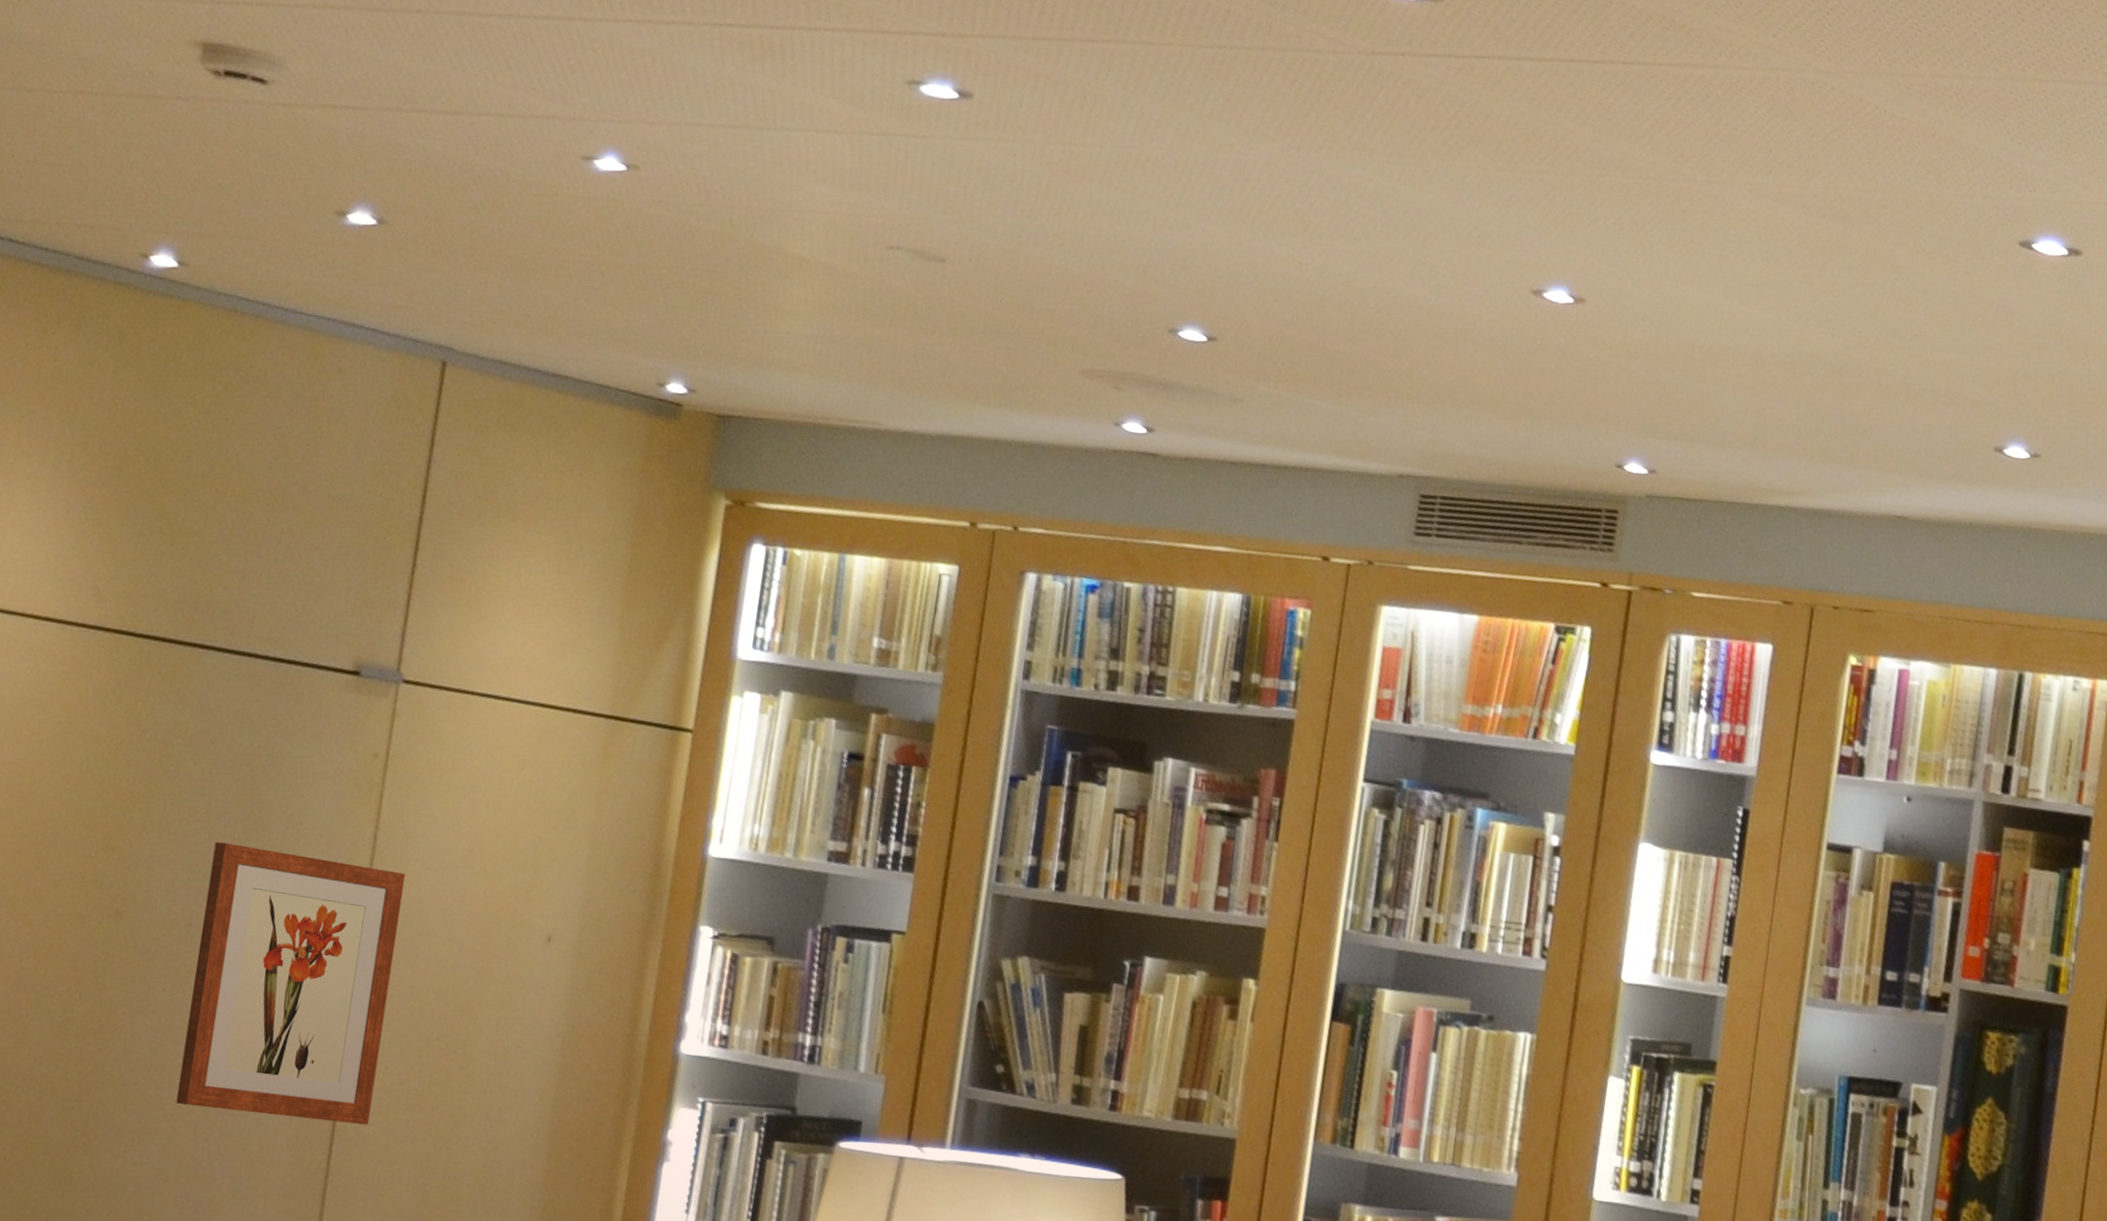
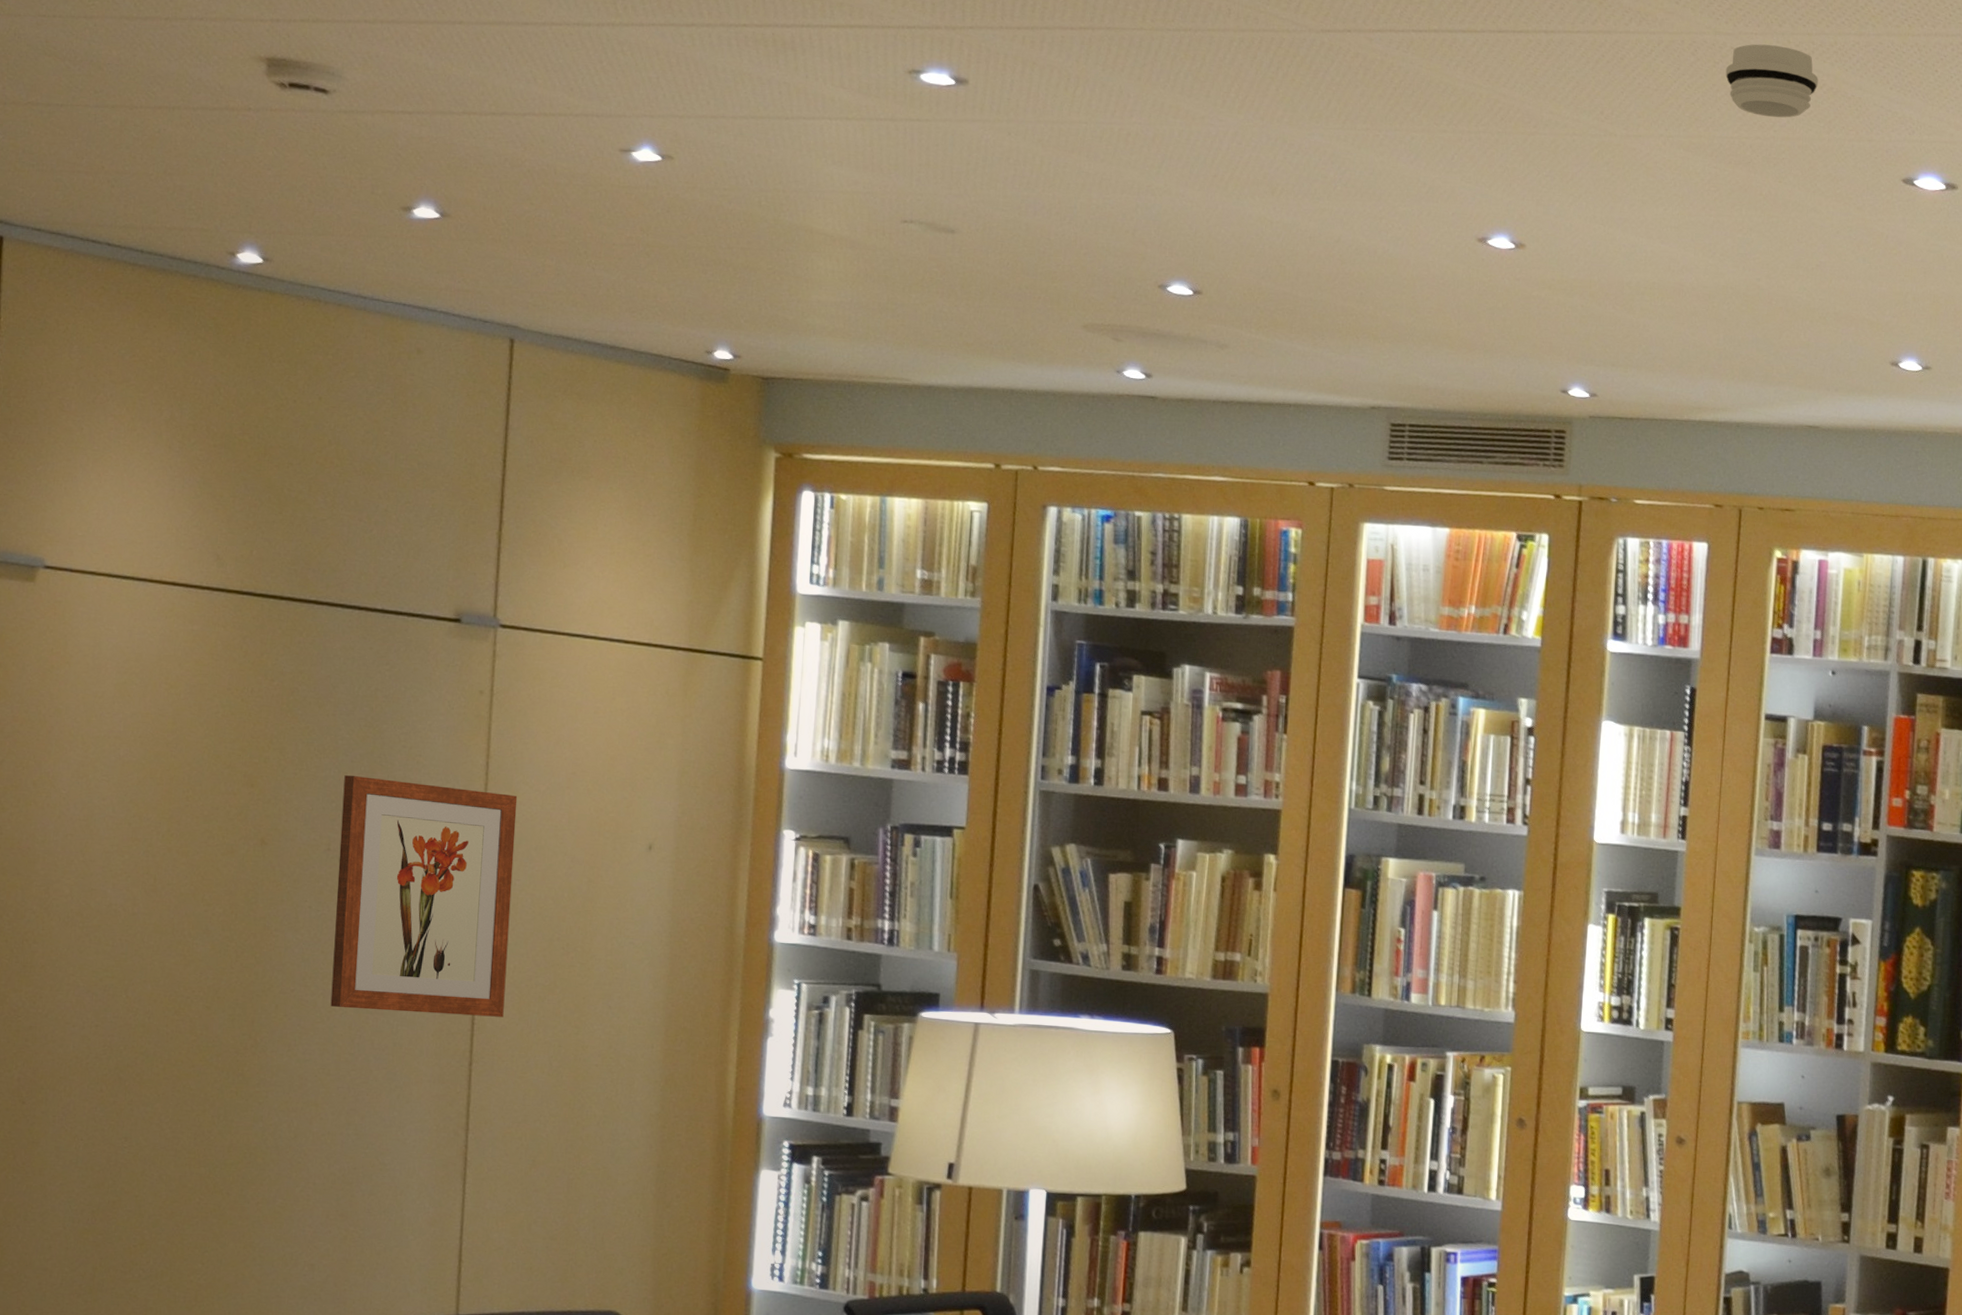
smoke detector: none [1824,84,1930,169] -> present [1725,44,1818,118]

